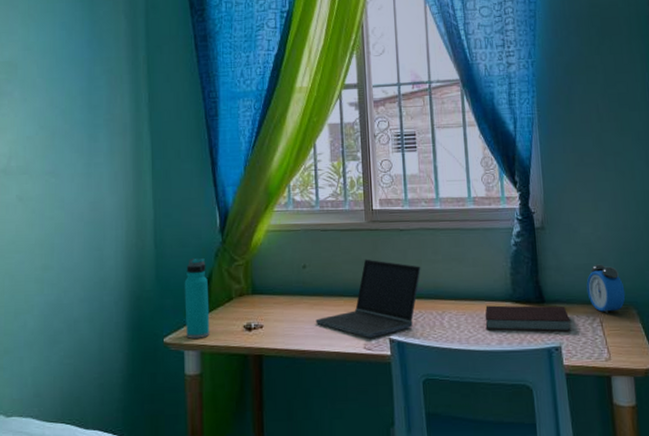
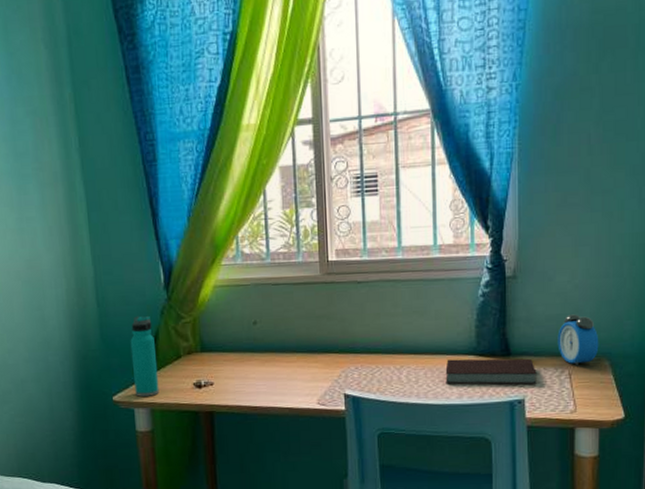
laptop computer: present [315,259,421,339] -> none [267,313,379,394]

